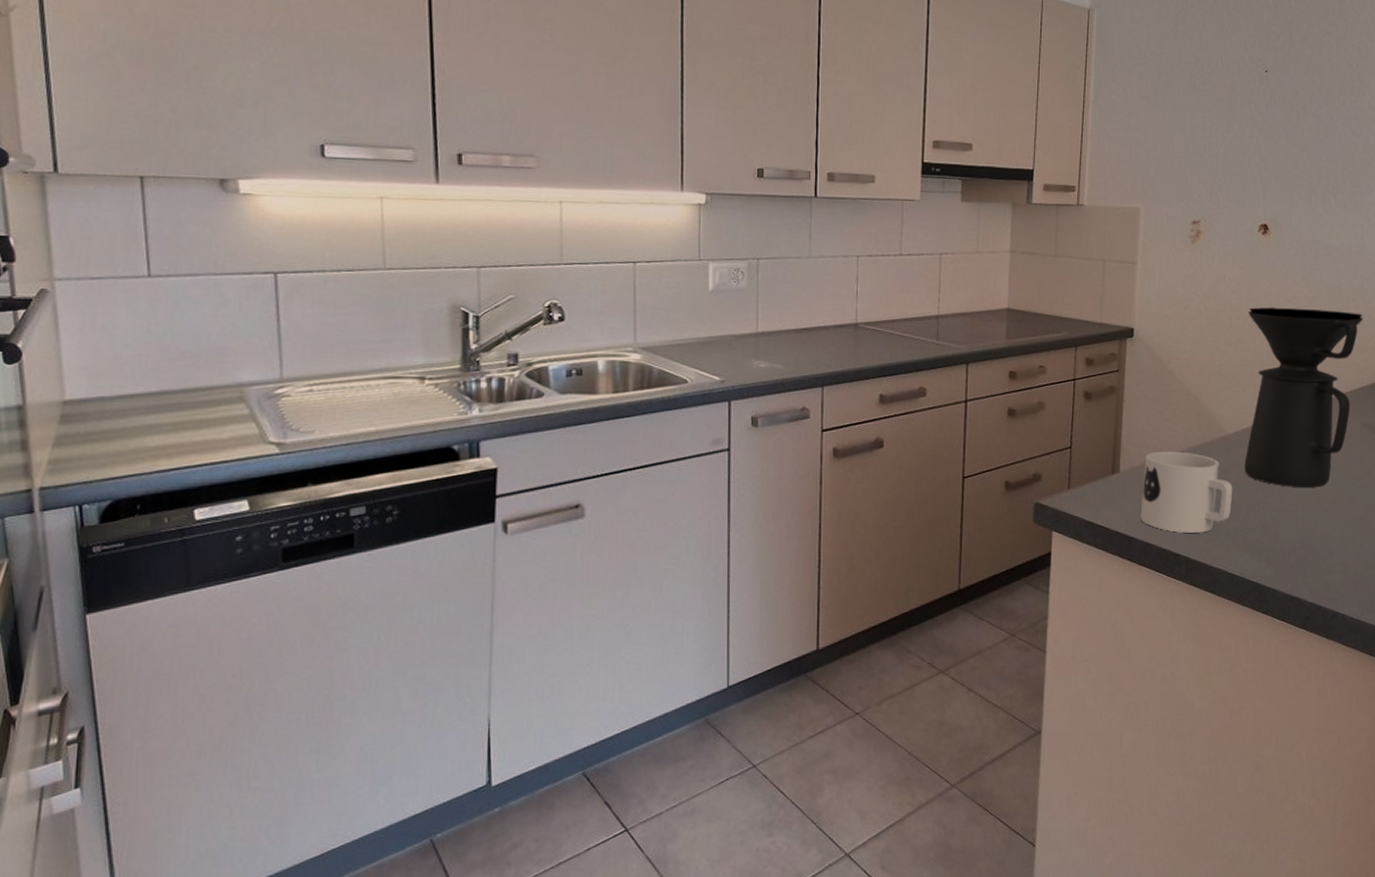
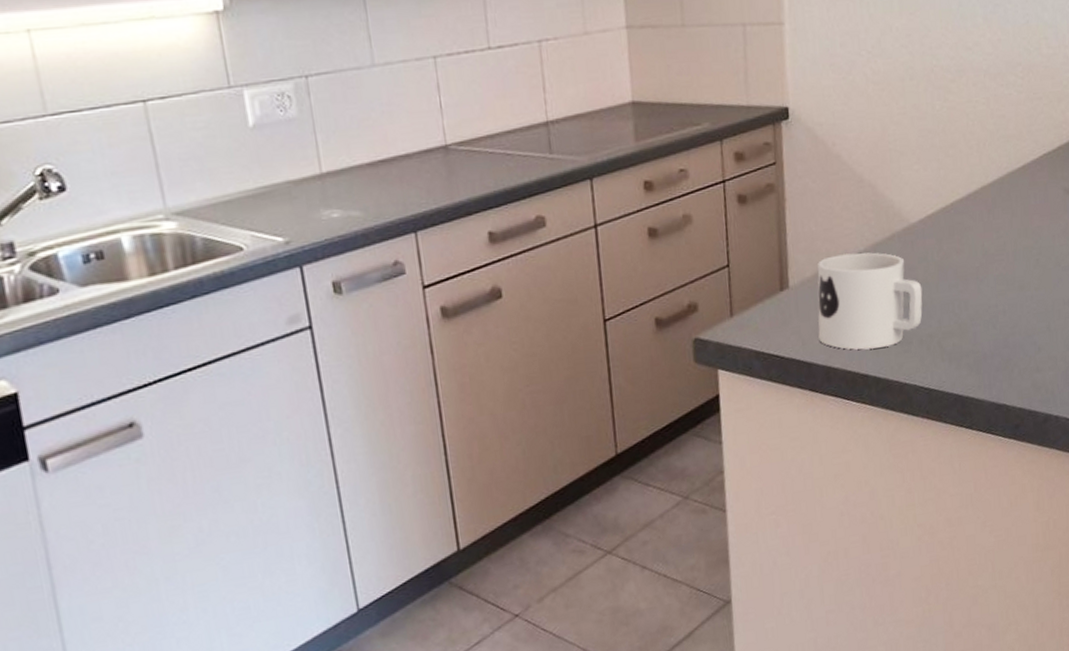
coffee maker: present [1244,307,1363,488] -> none [923,54,1058,278]

